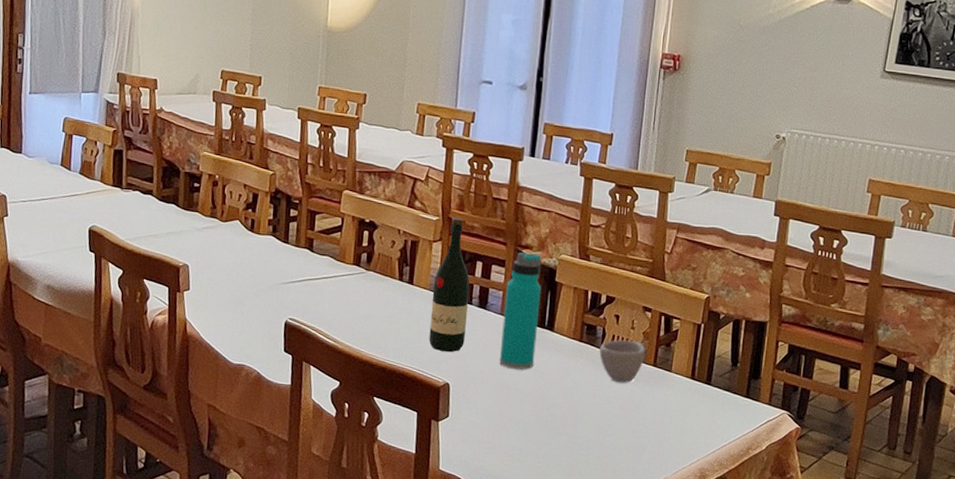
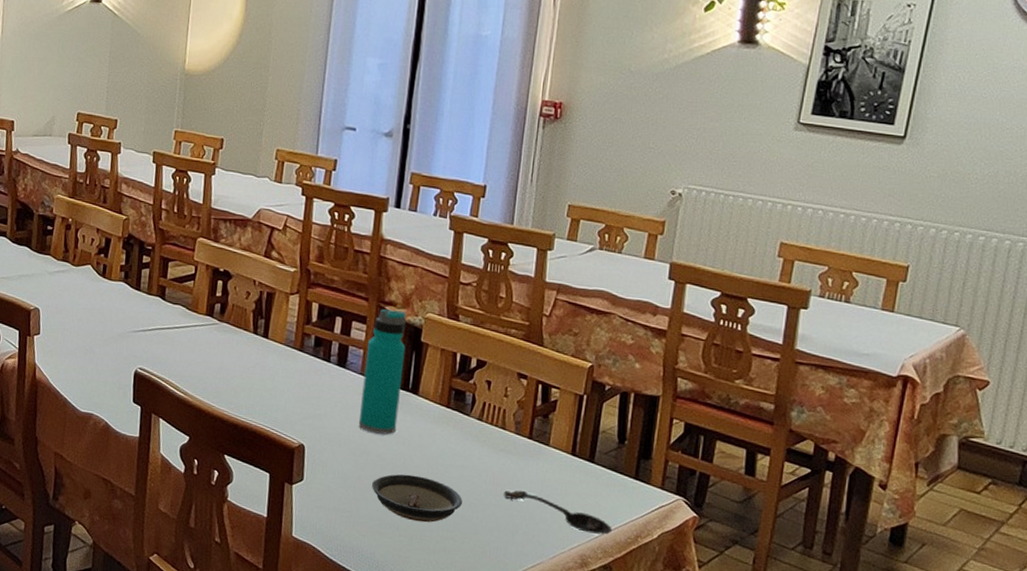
wine bottle: present [429,217,470,352] -> none [283,270,329,412]
saucer: none [513,405,595,449] -> present [372,474,462,523]
cup: present [599,339,646,383] -> none [468,407,520,456]
spoon: none [632,413,727,449] -> present [504,490,613,535]

